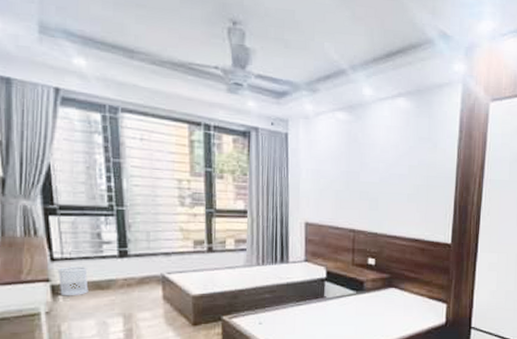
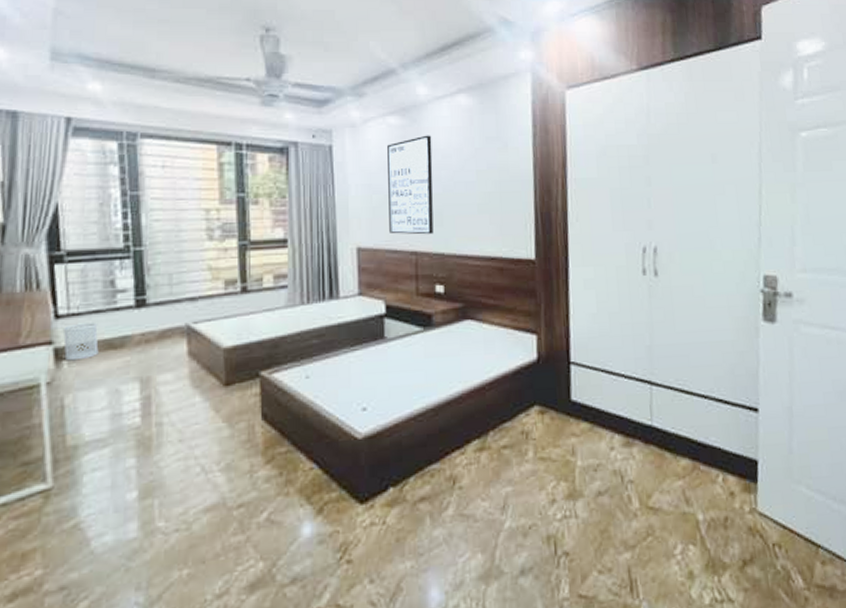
wall art: none [333,131,373,216] -> present [387,135,434,235]

